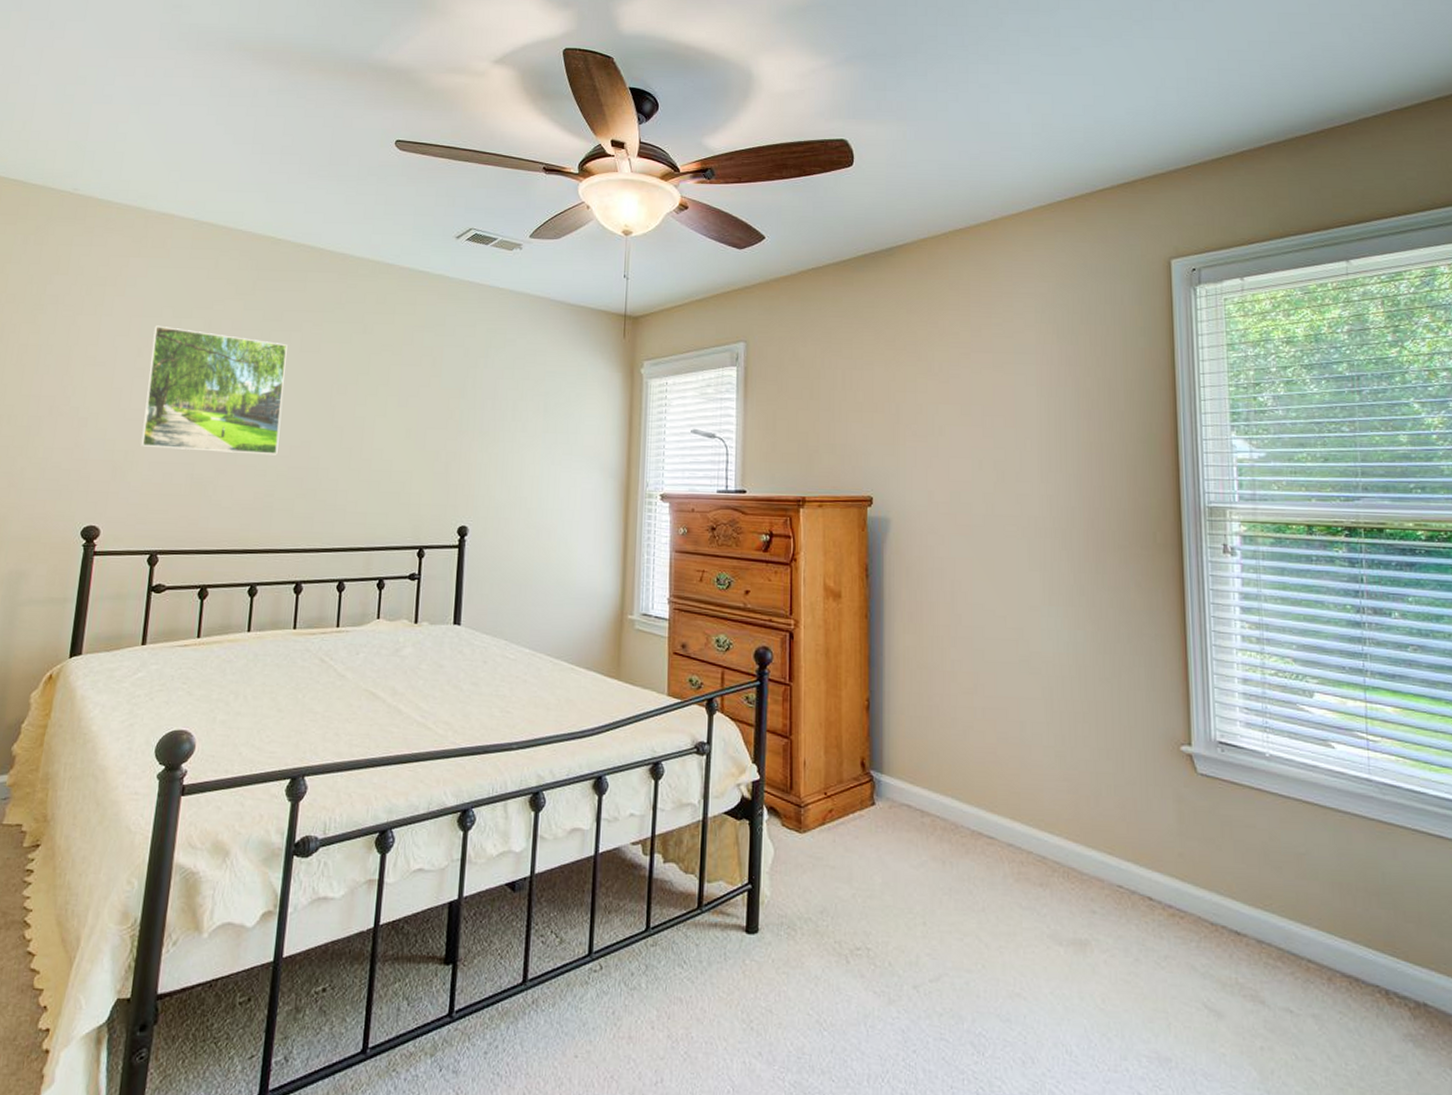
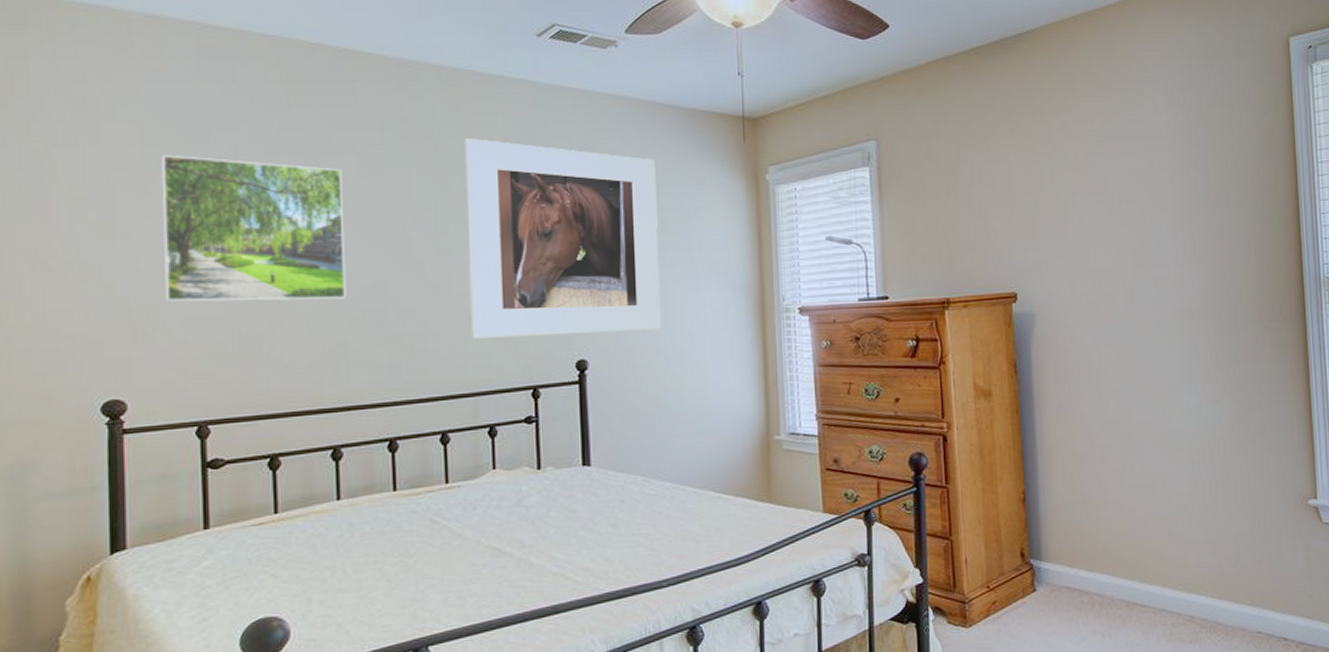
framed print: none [372,323,544,505] -> present [463,138,661,339]

